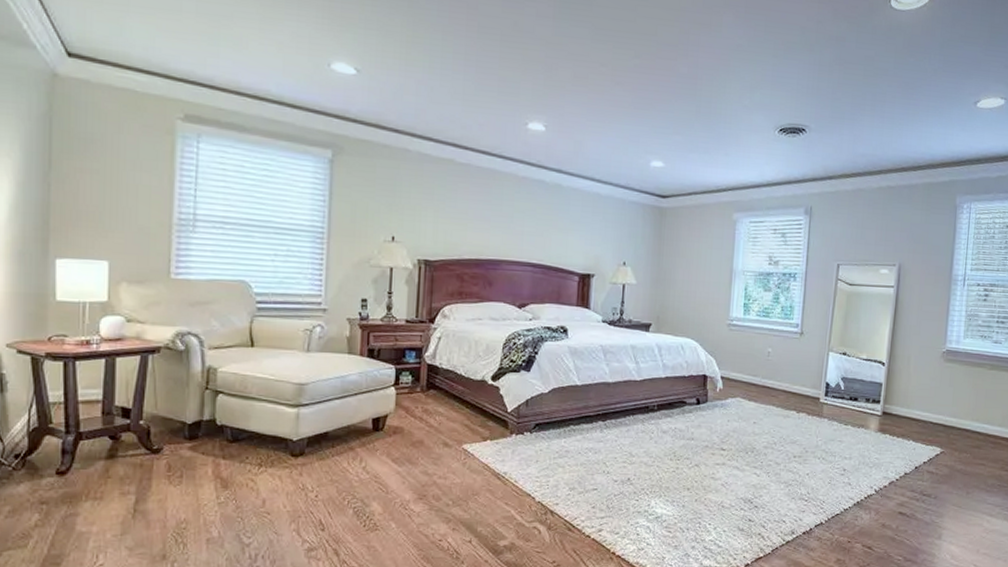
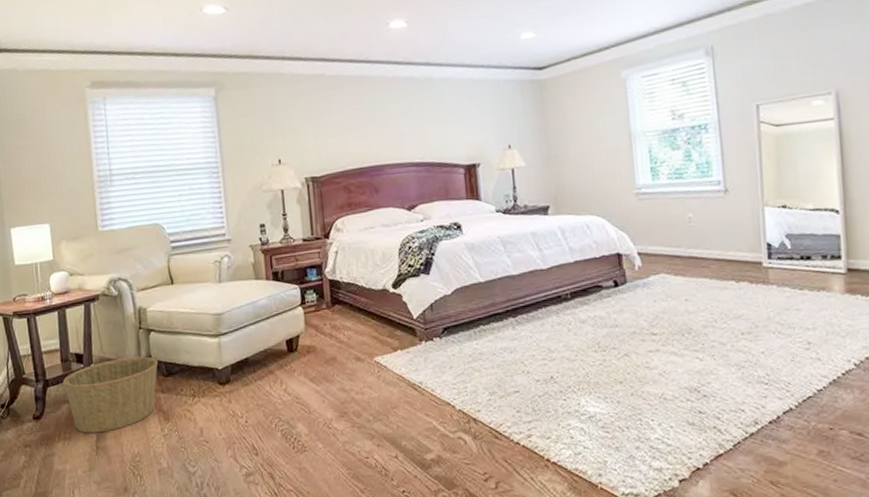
basket: none [100,417,224,495] -> present [62,356,159,434]

